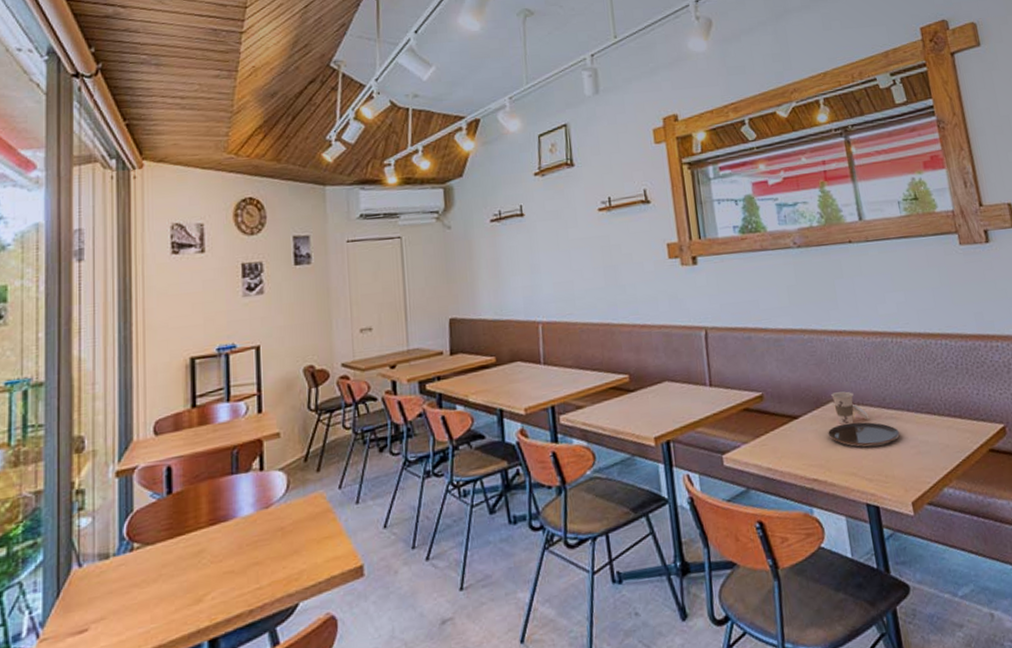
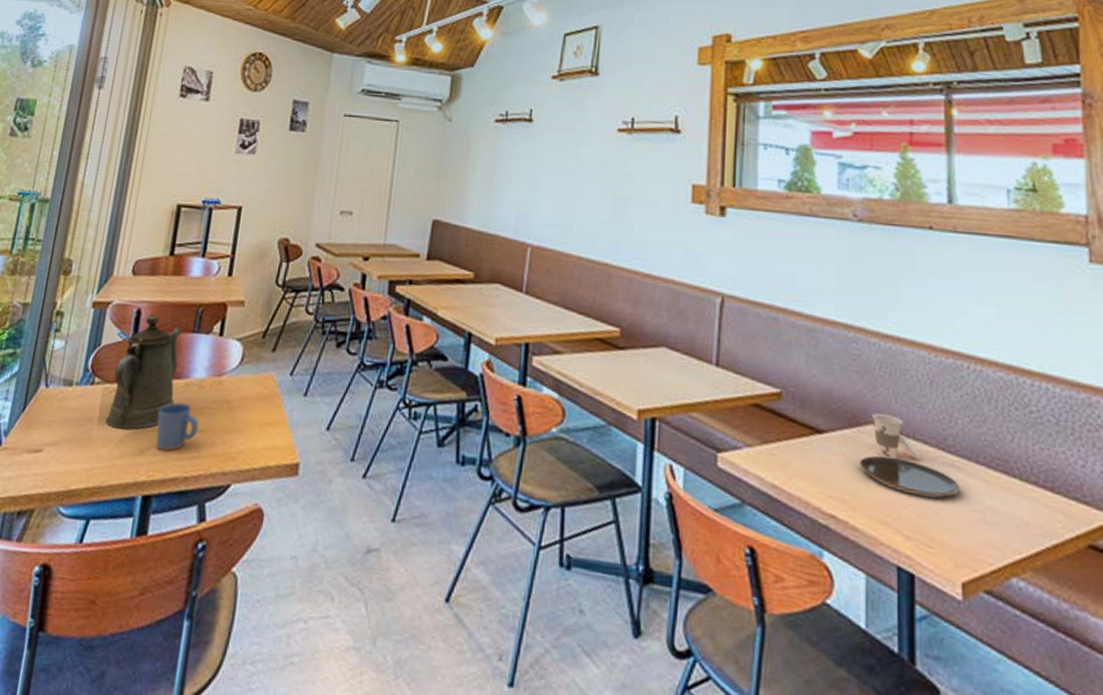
coffee pot: none [154,466,225,586] -> present [106,313,182,430]
mug: none [210,542,255,593] -> present [156,402,199,451]

